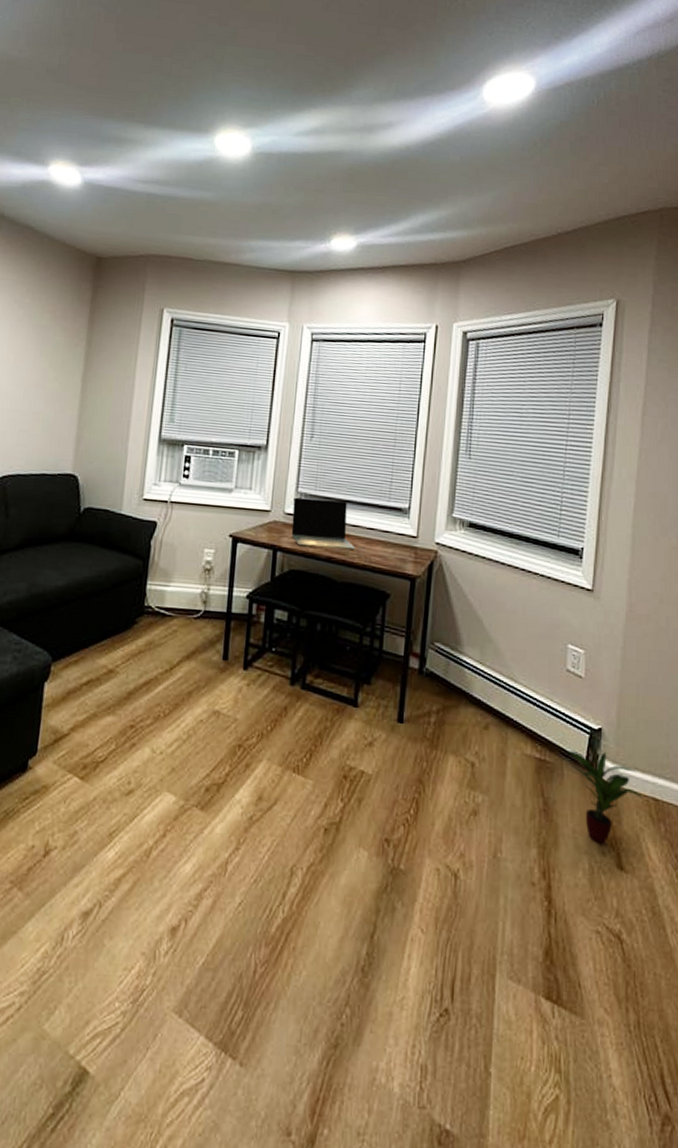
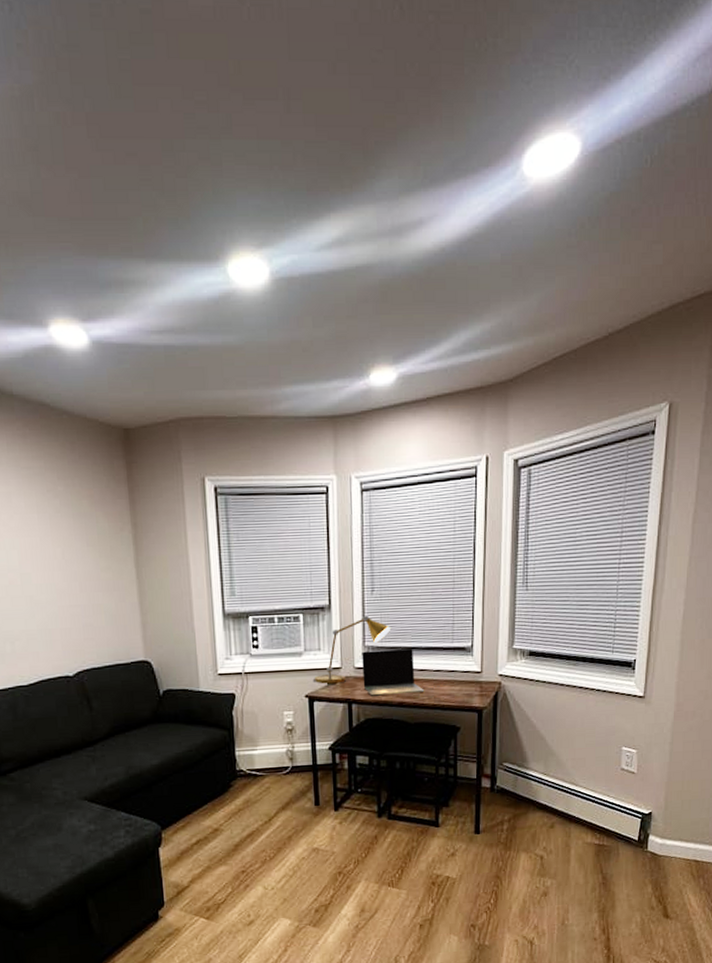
desk lamp: none [239,460,327,527] -> present [312,615,391,684]
potted plant: present [568,751,643,844] -> none [622,831,686,901]

